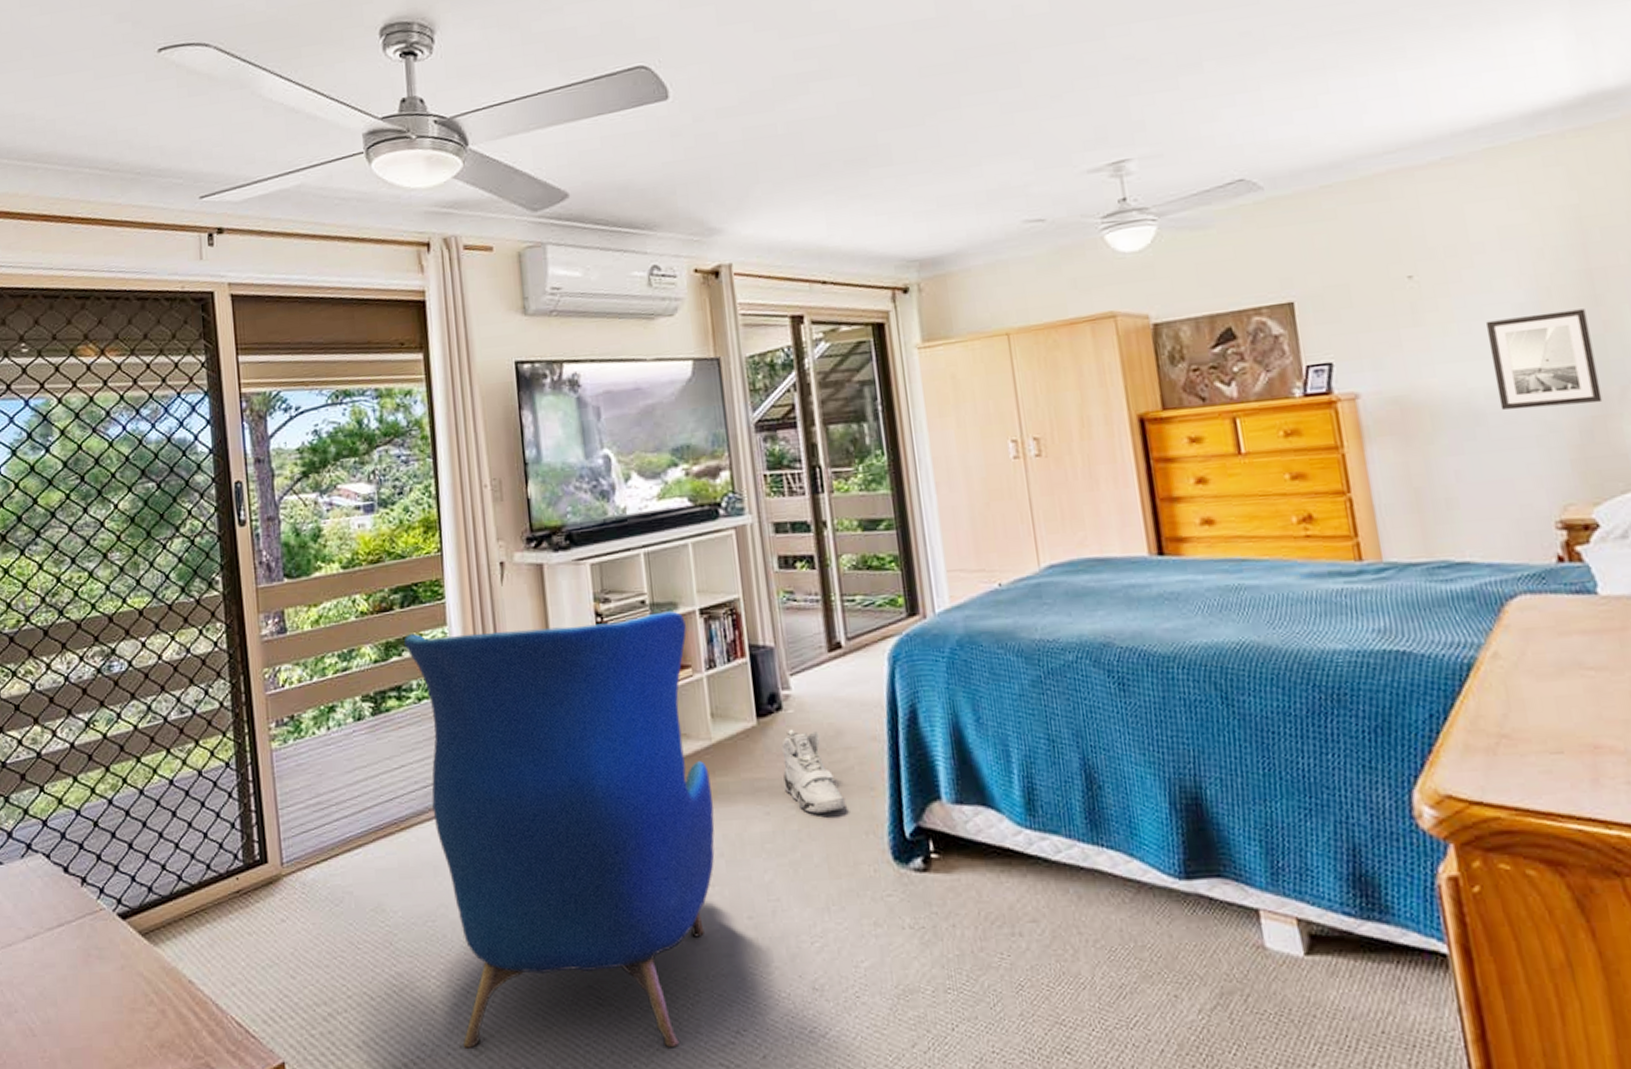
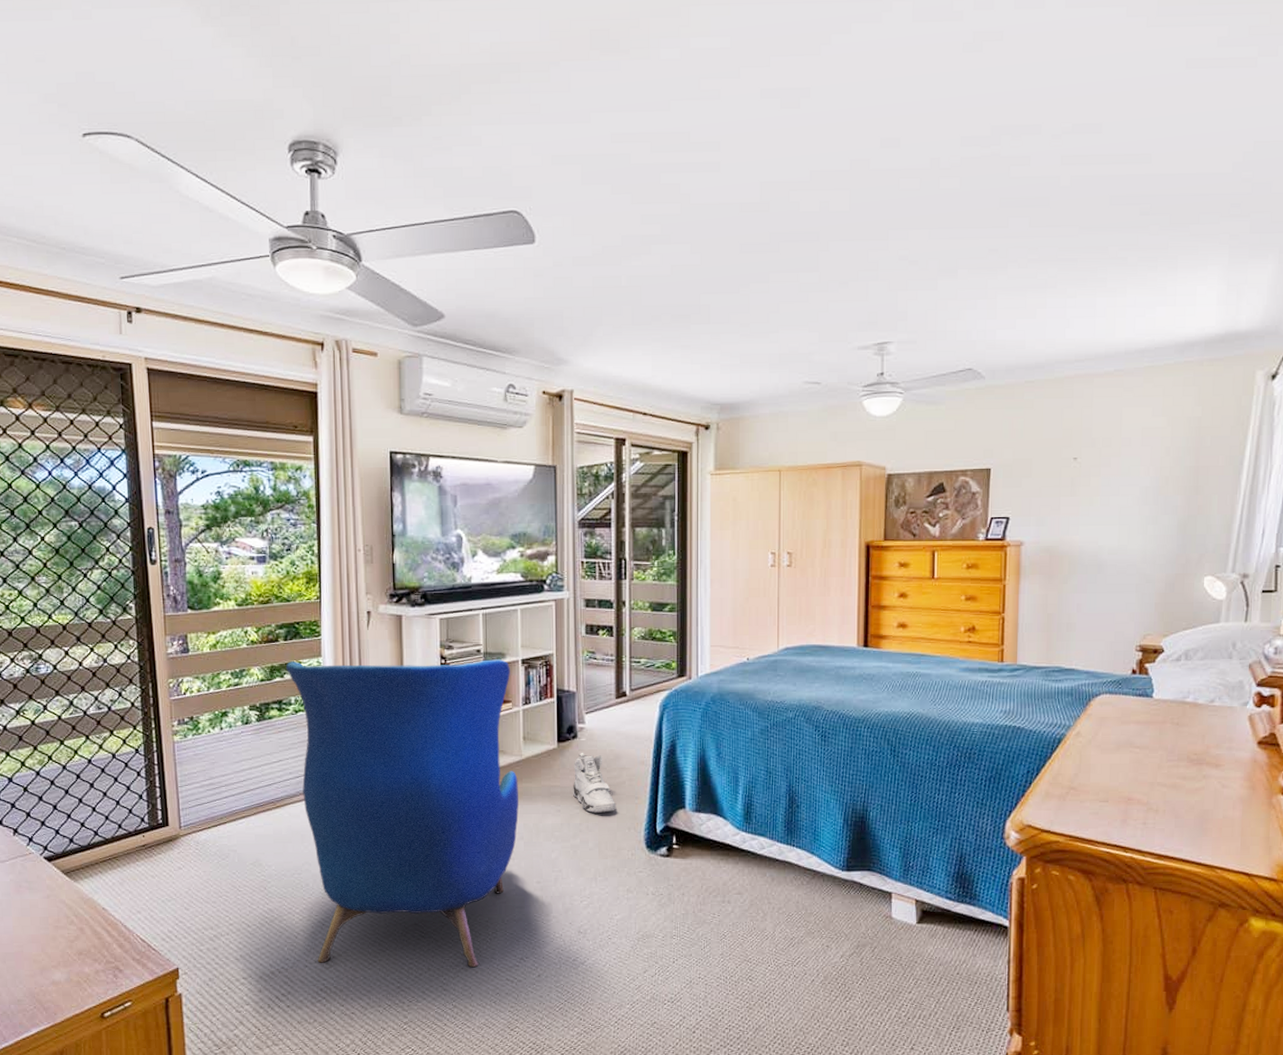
wall art: present [1485,309,1603,410] -> none [1117,495,1188,565]

